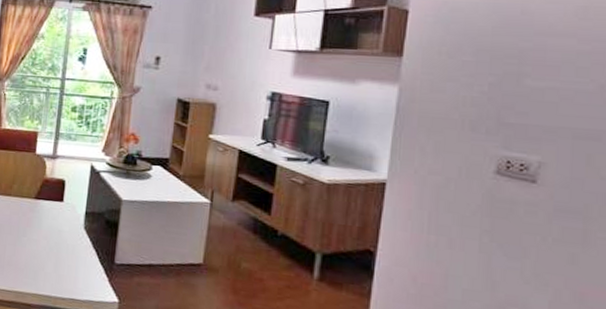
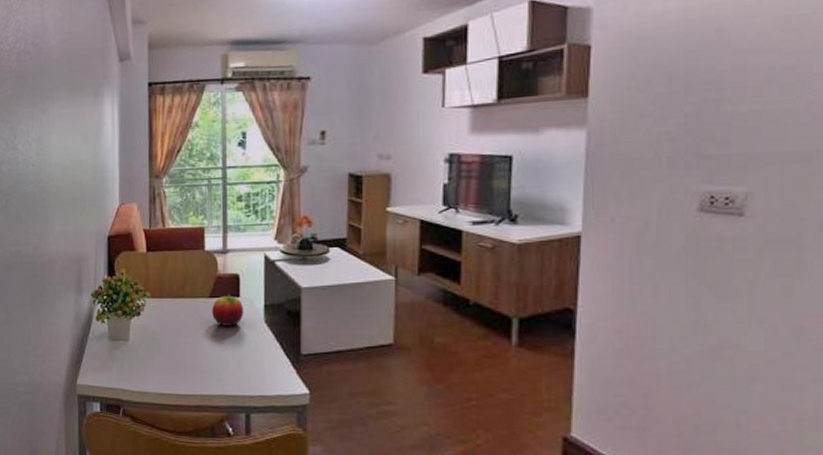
fruit: none [35,198,66,229] -> present [212,295,244,326]

